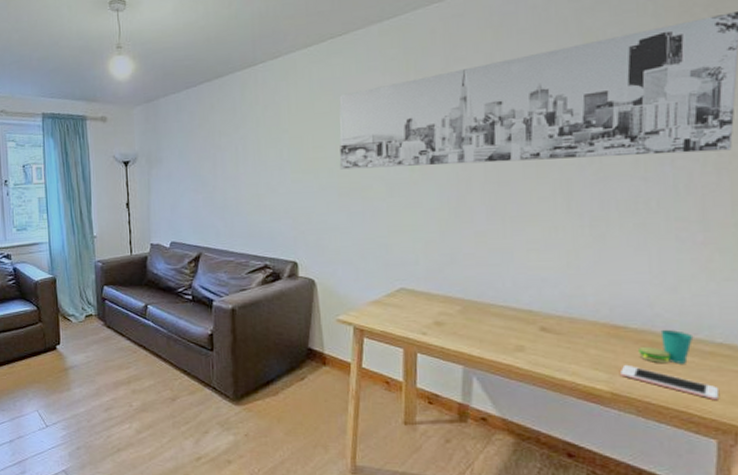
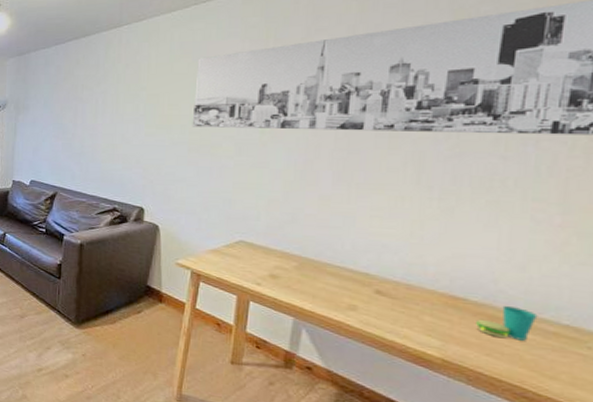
cell phone: present [621,364,720,401] -> none [454,334,560,380]

